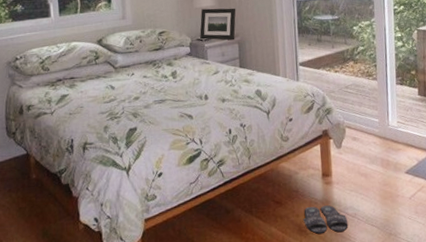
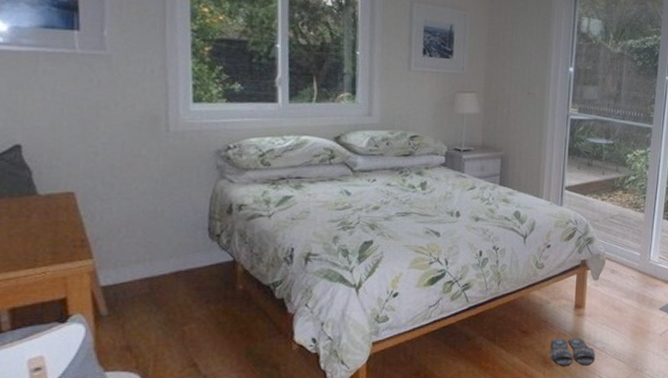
picture frame: present [200,8,236,41] -> none [458,115,503,155]

